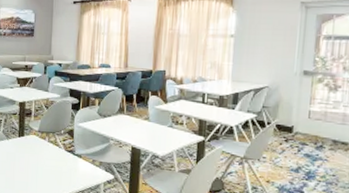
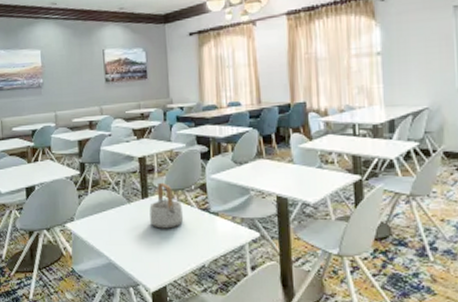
teapot: none [24,125,52,164] -> present [149,182,184,229]

